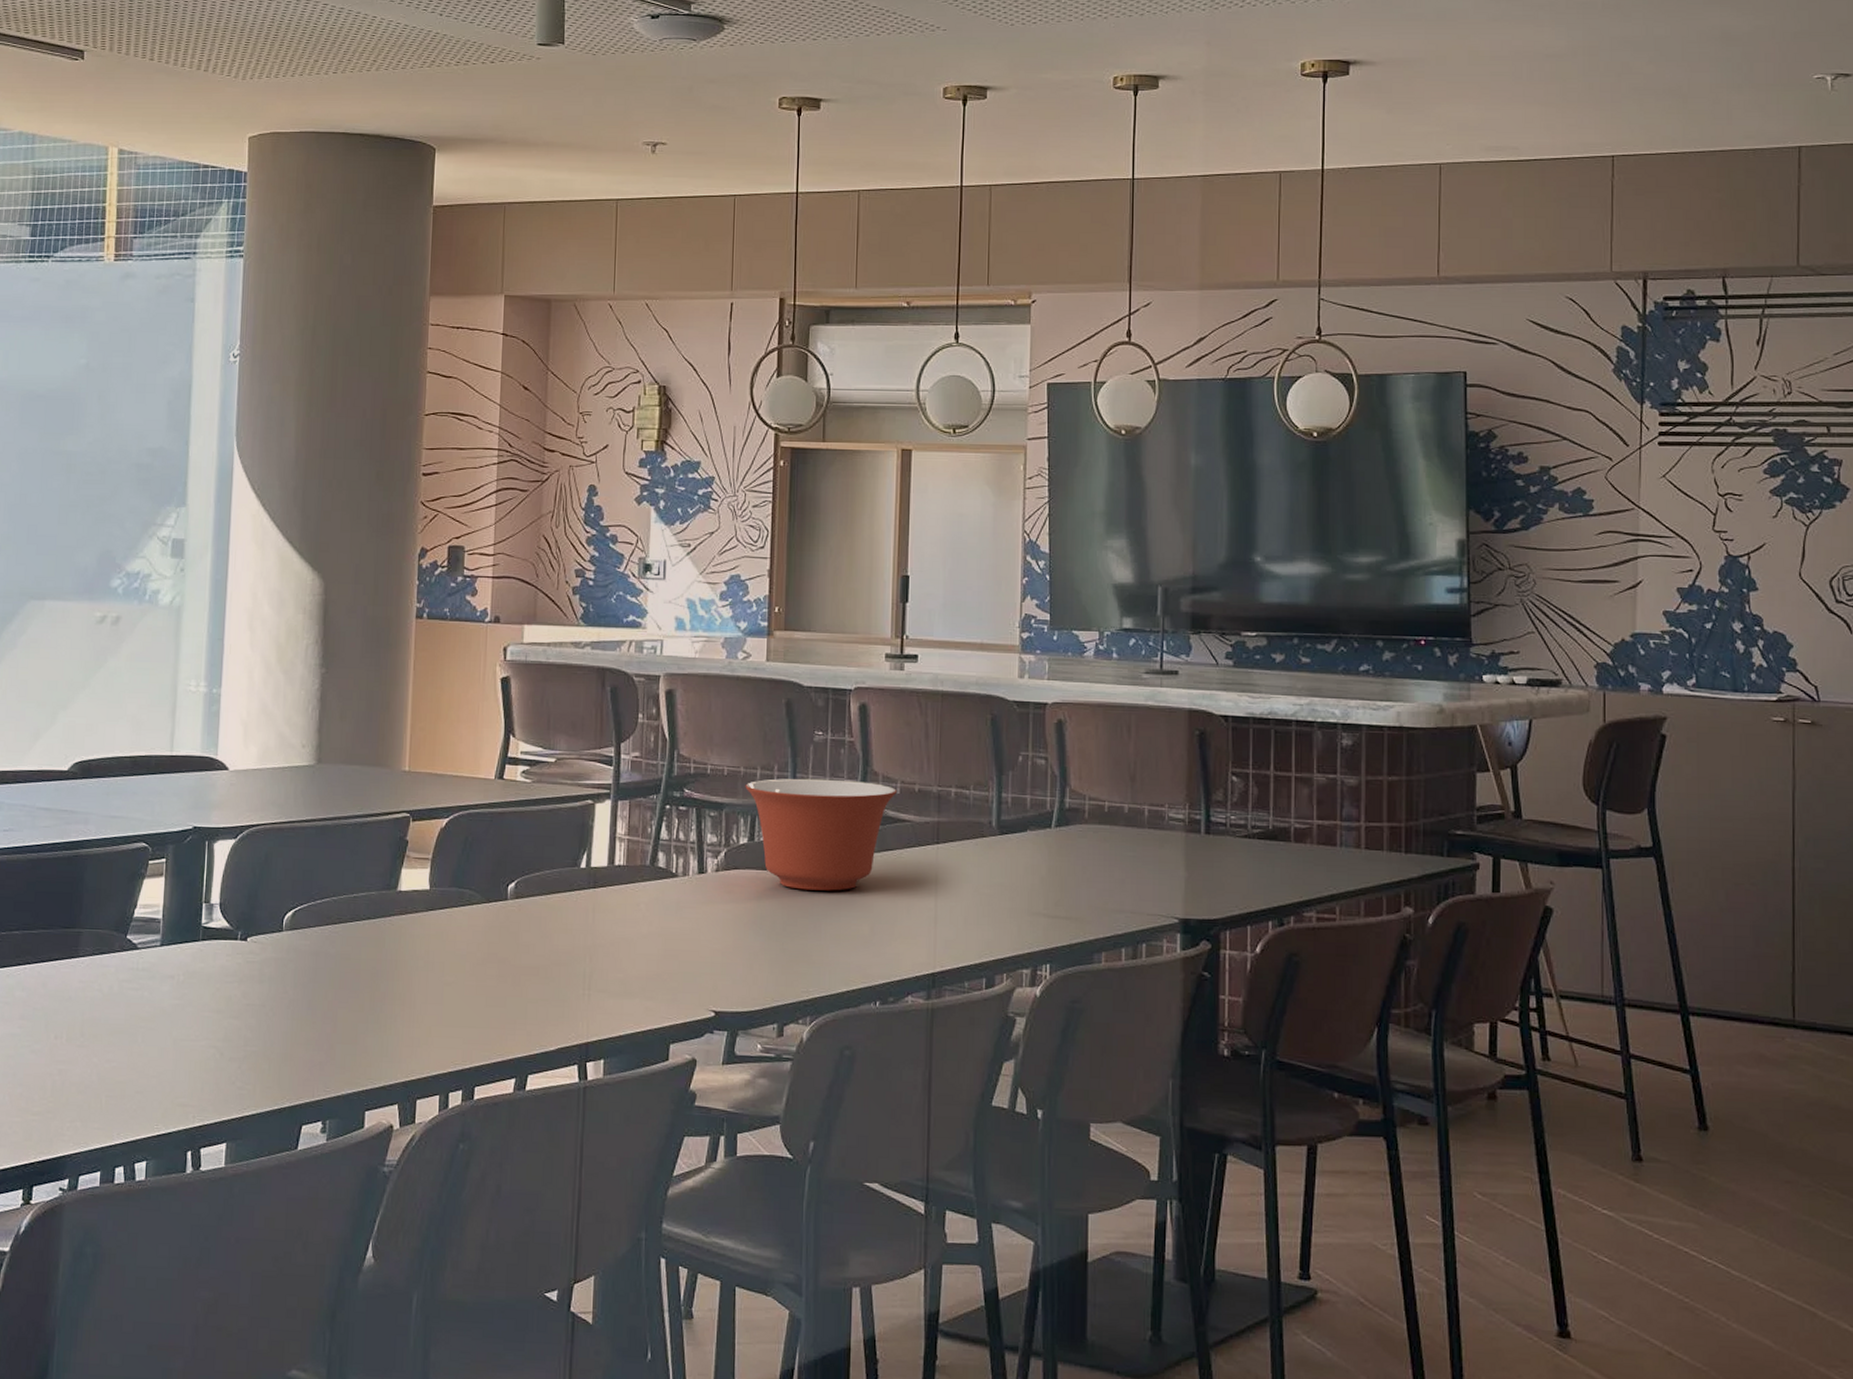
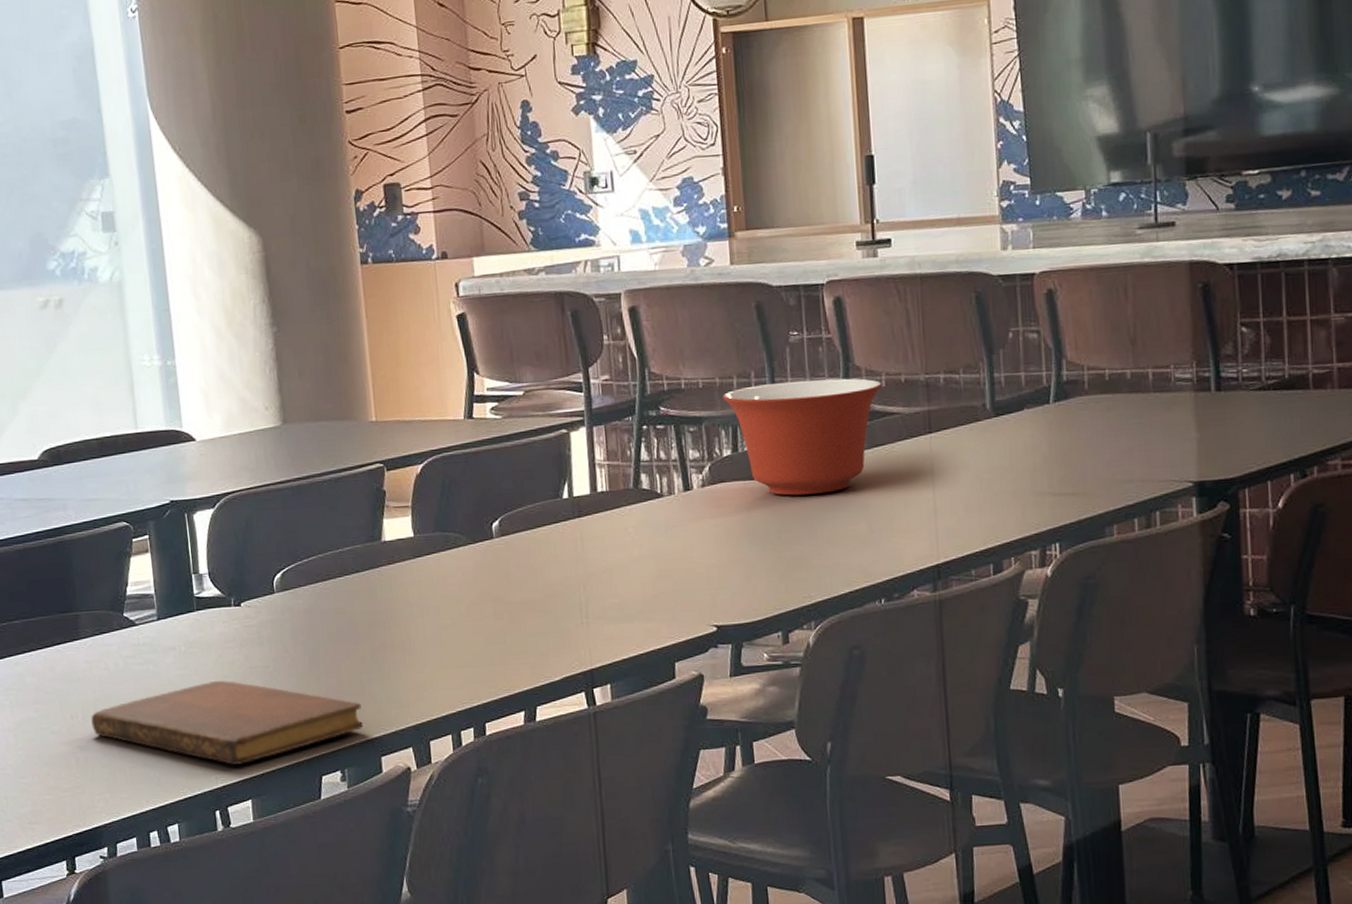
notebook: none [75,1014,353,1106] -> present [91,680,363,766]

